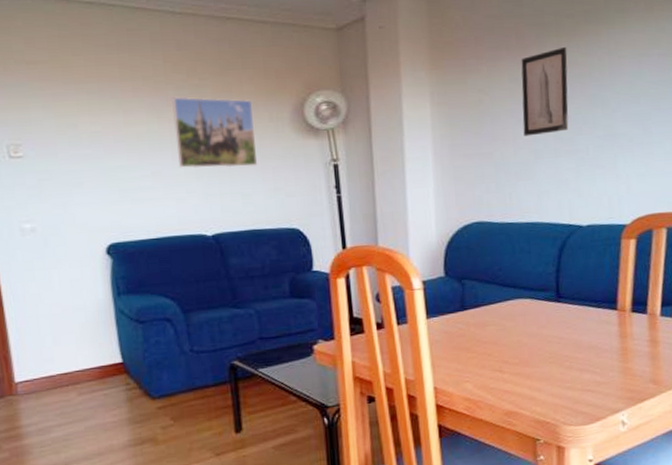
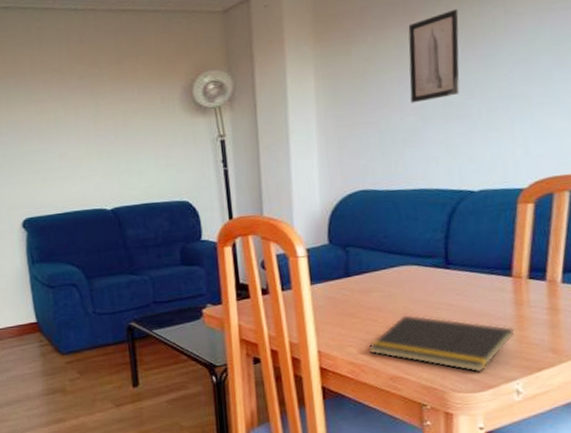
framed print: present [172,97,258,169] -> none [75,83,151,150]
notepad: none [484,348,620,405] -> present [369,314,515,373]

